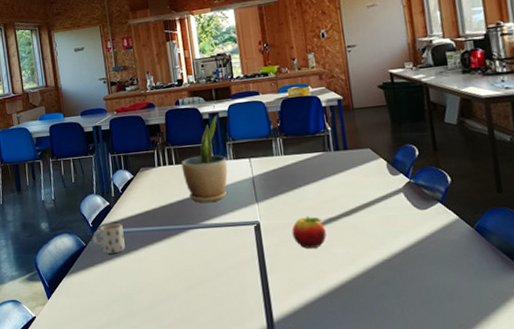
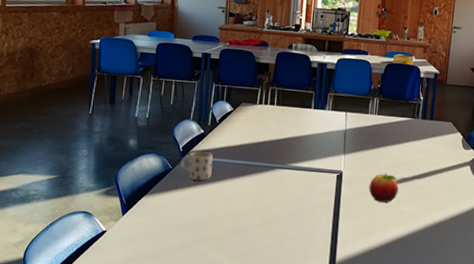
potted plant: present [181,115,228,203] -> none [281,66,326,147]

